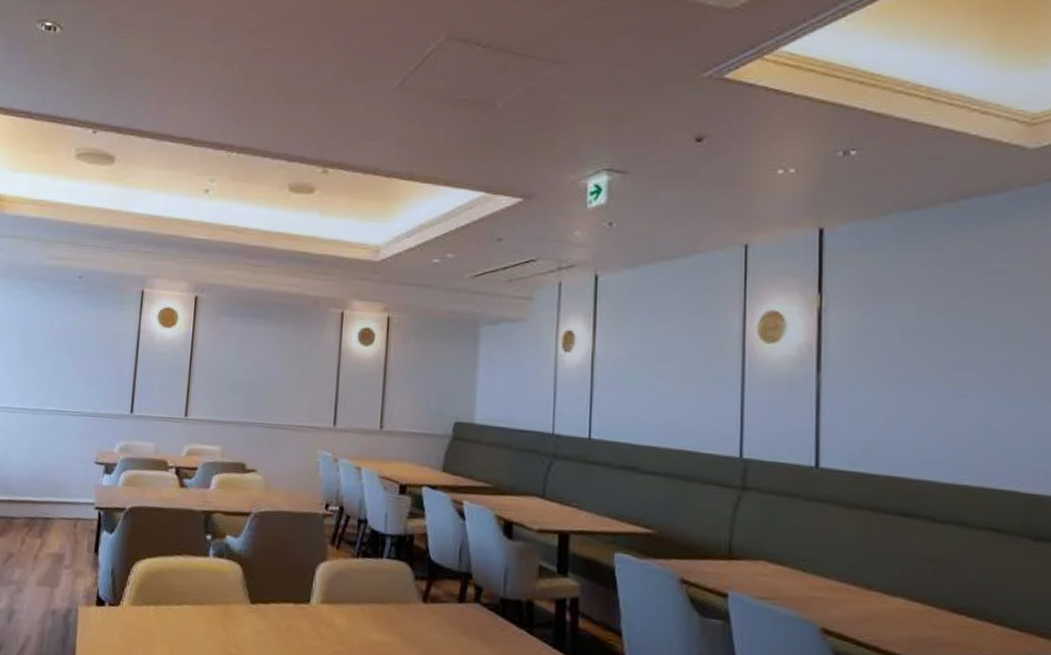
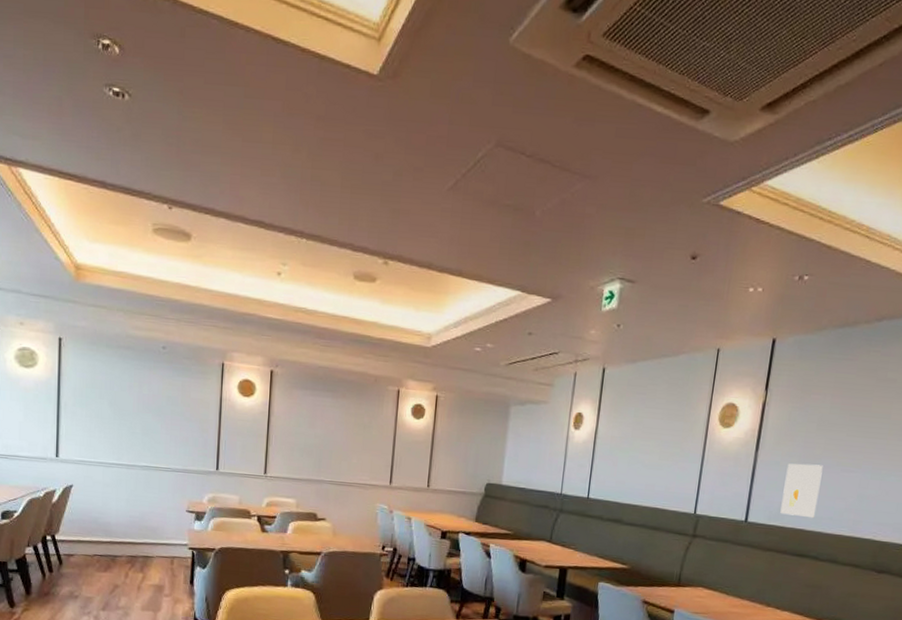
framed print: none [866,387,920,462] -> present [780,463,823,518]

